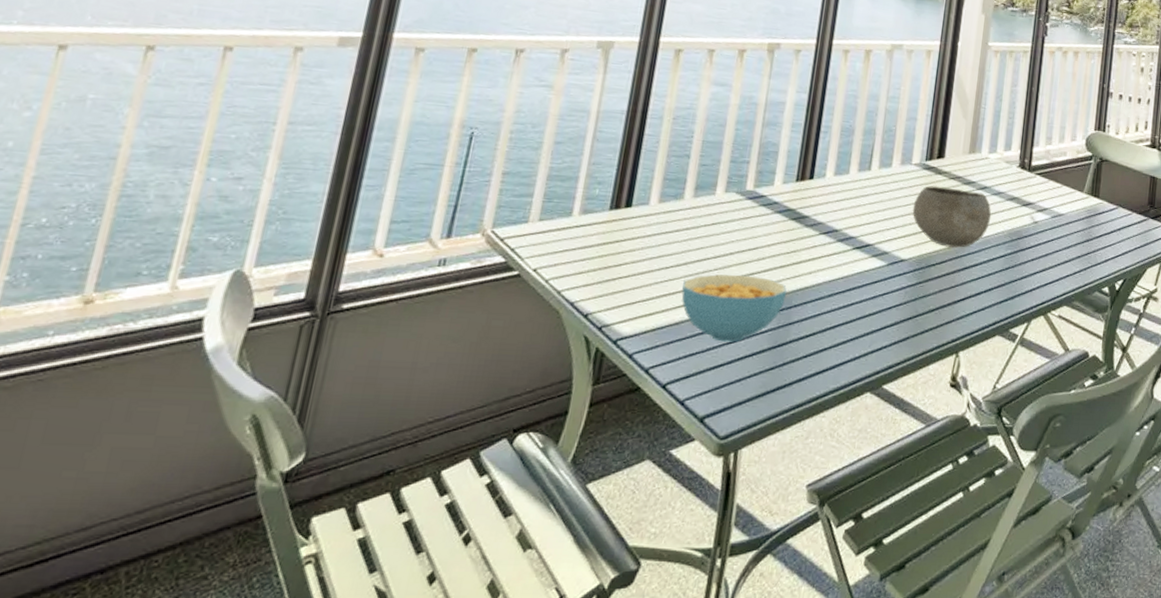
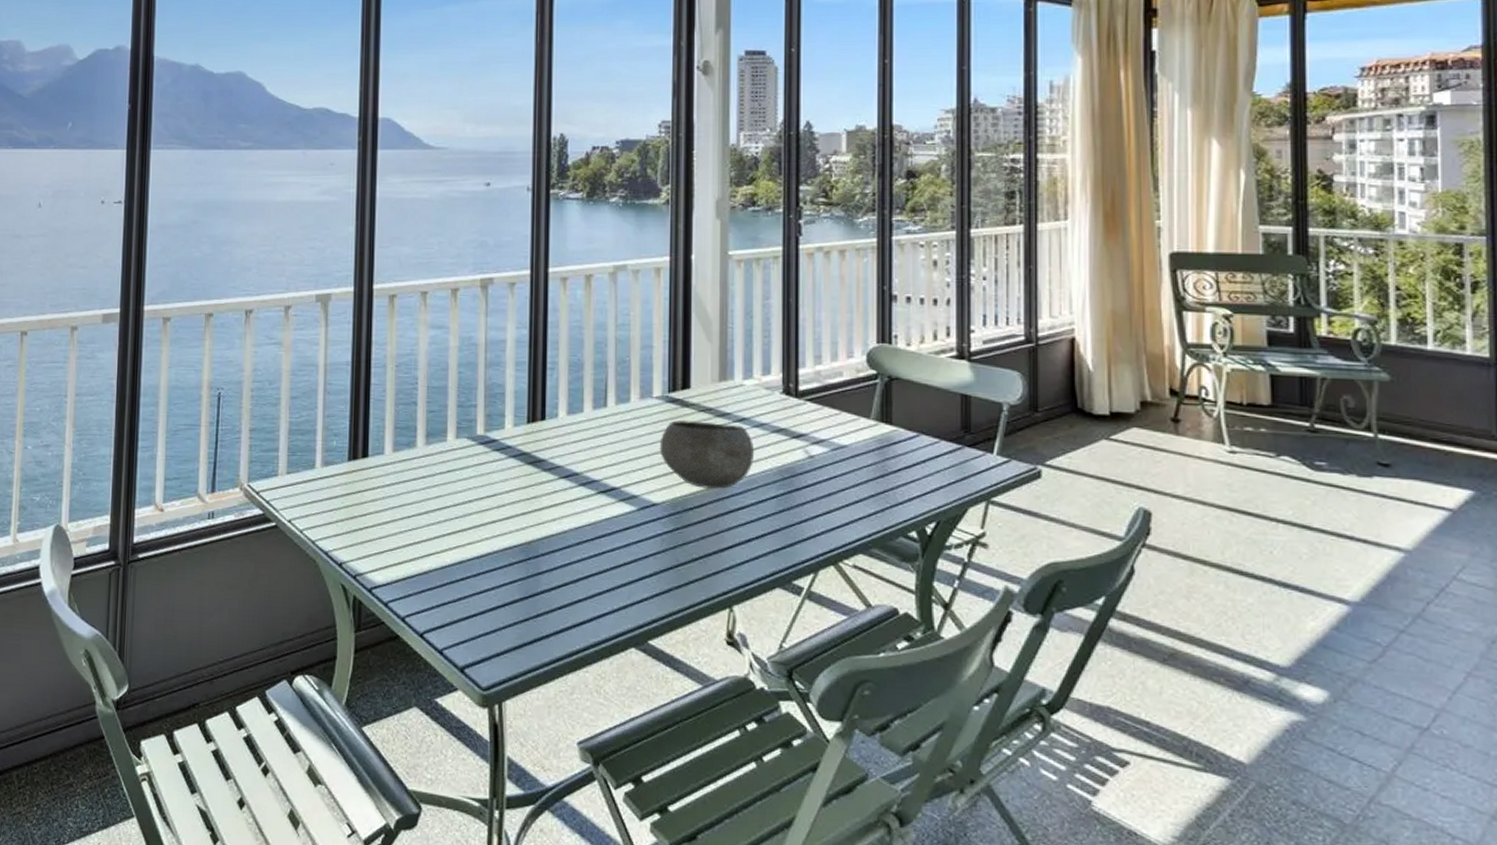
cereal bowl: present [681,274,787,342] -> none [426,522,532,592]

